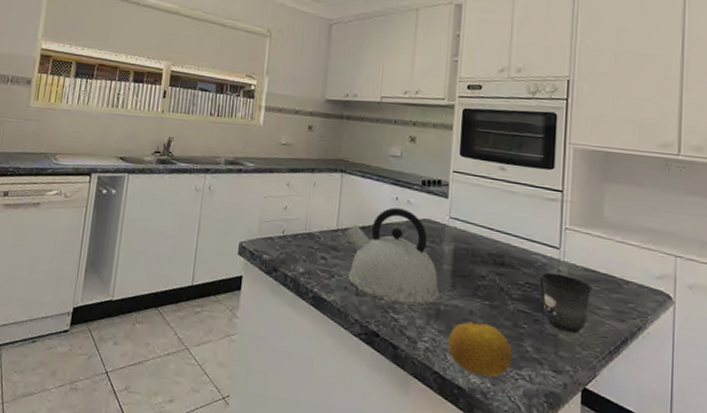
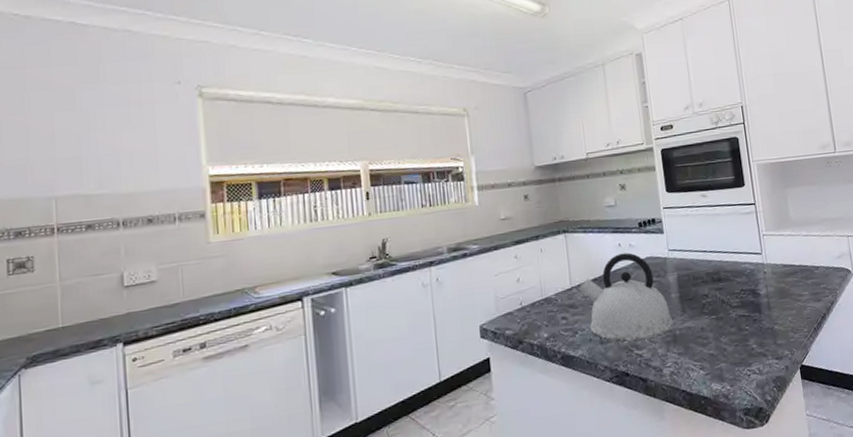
fruit: present [448,321,513,377] -> none [688,335,743,382]
mug: present [538,272,593,334] -> none [750,274,793,323]

